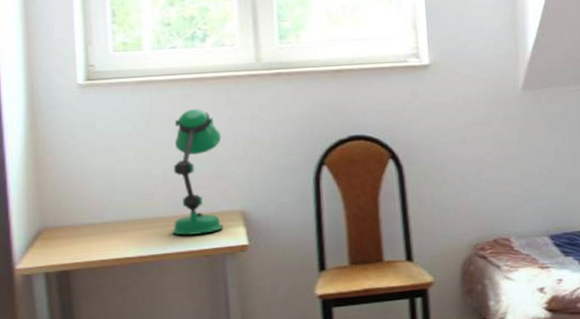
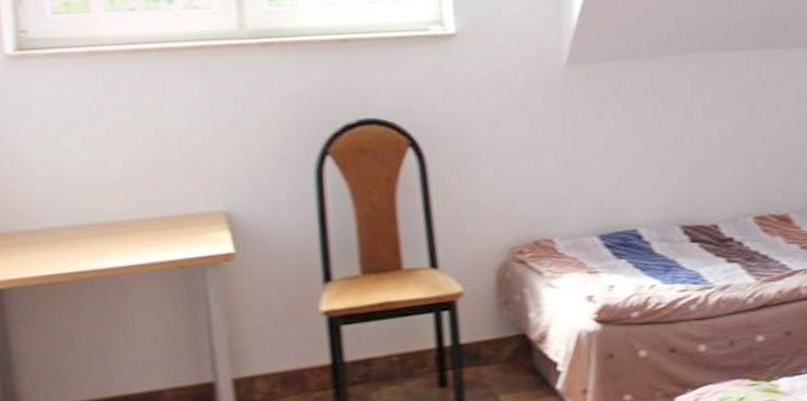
desk lamp: present [172,108,223,236] -> none [135,86,202,244]

